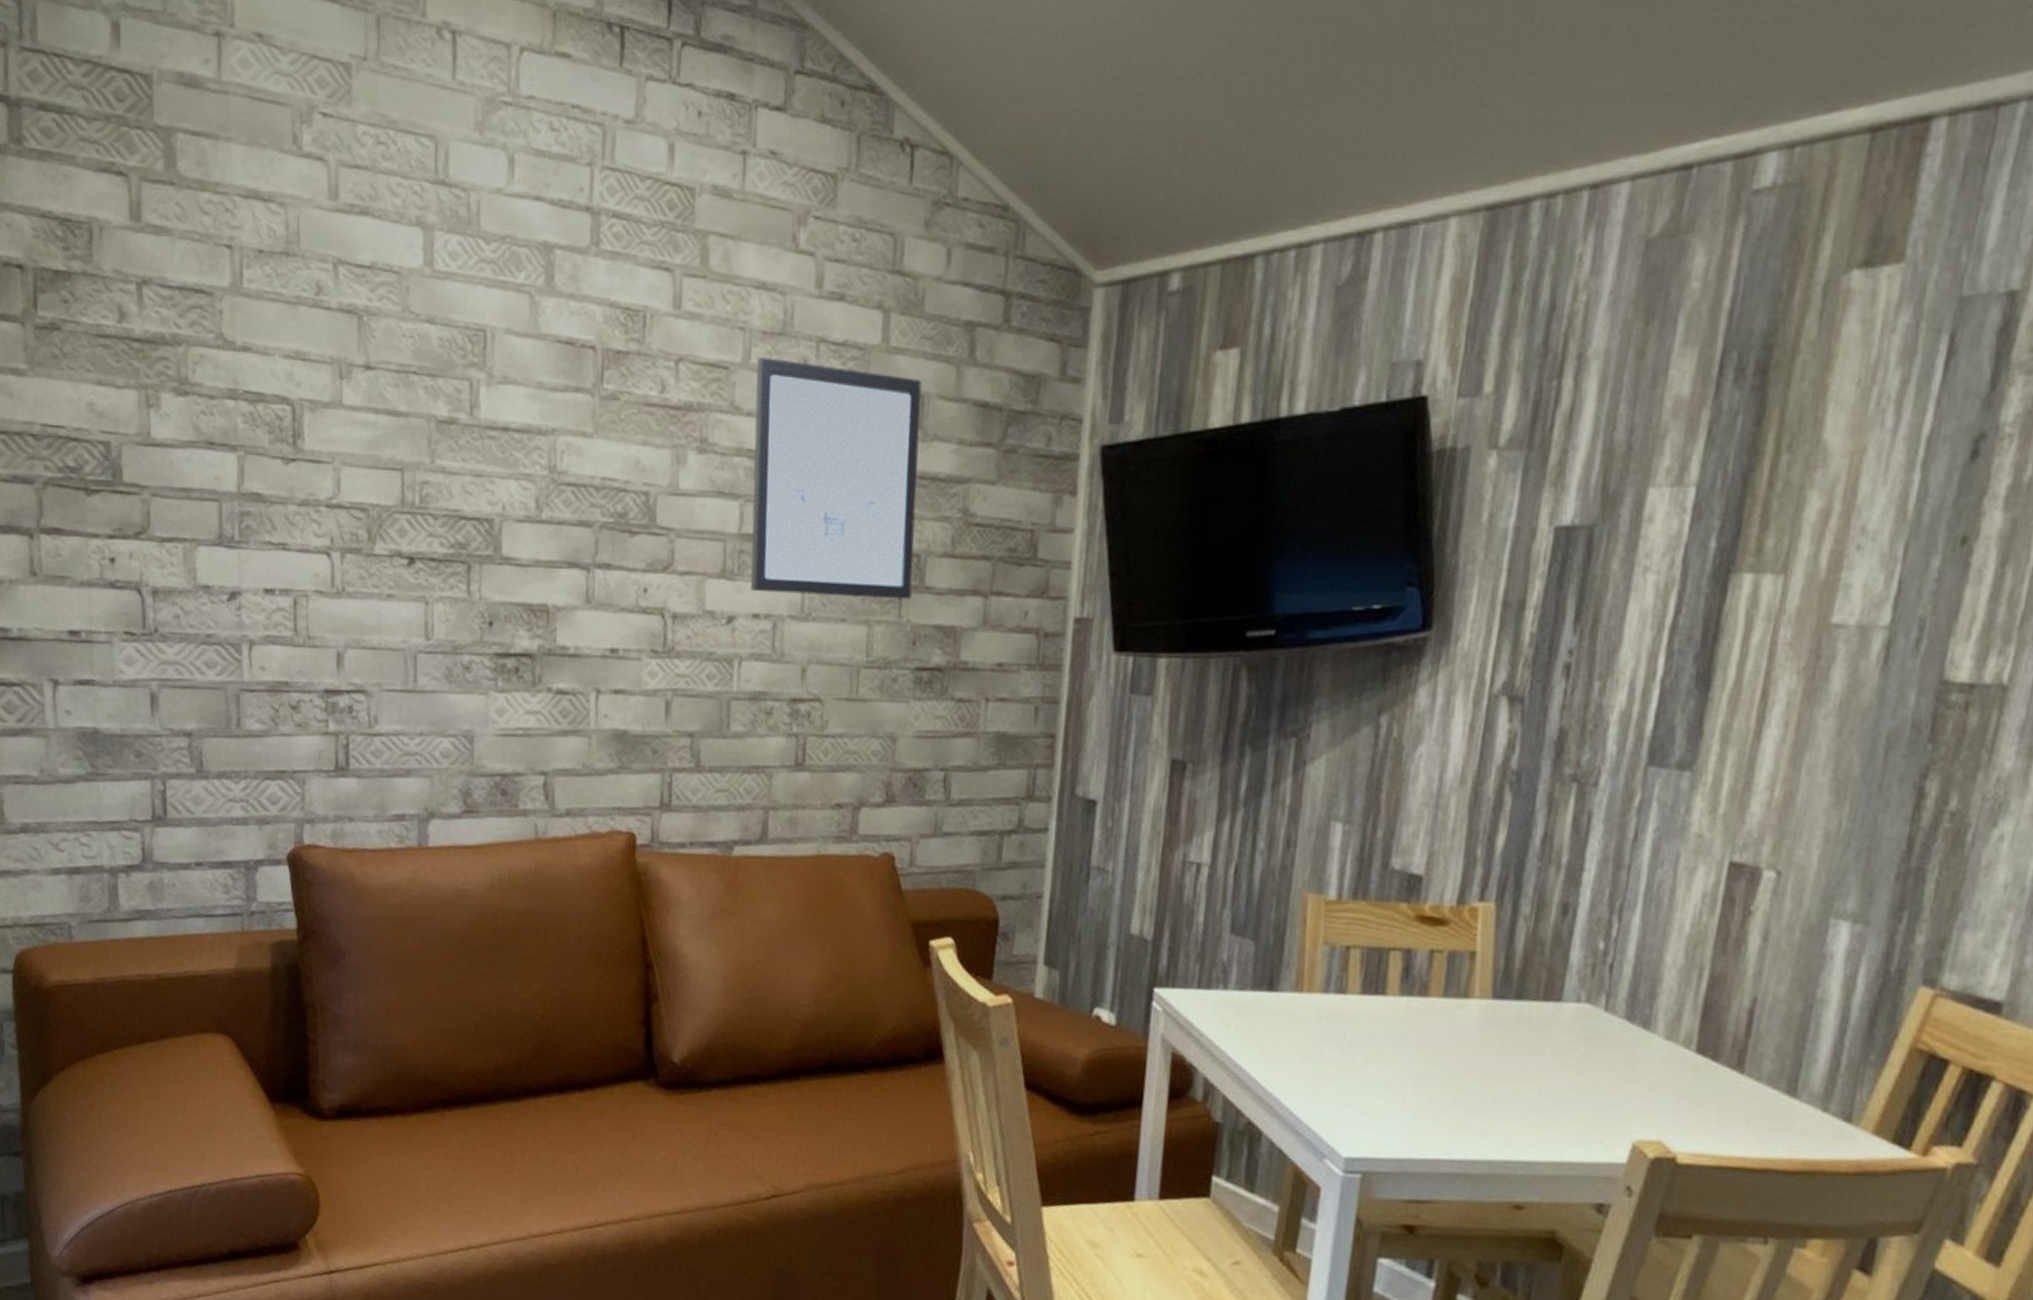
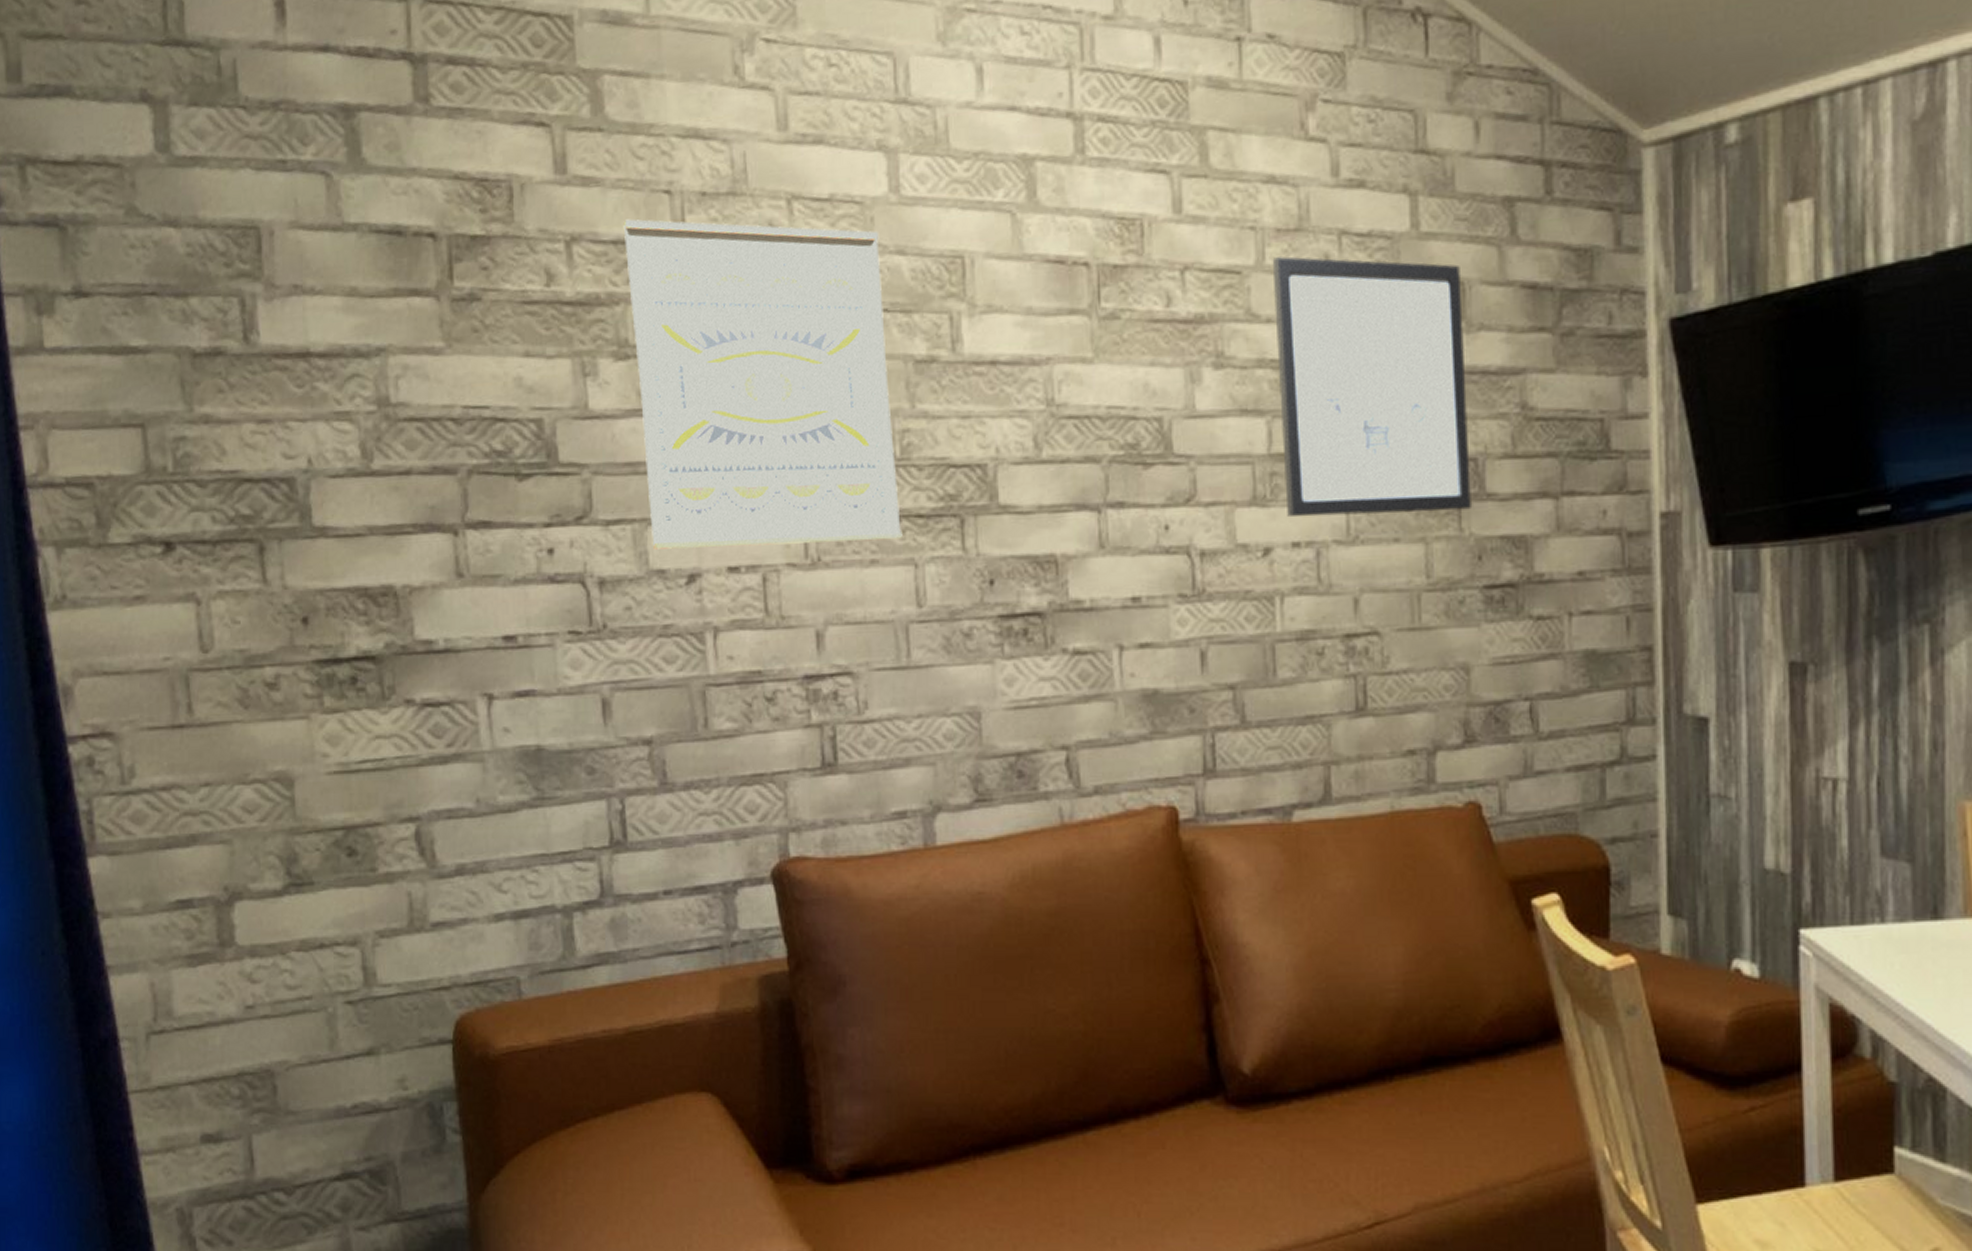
wall art: none [188,268,417,579] -> present [623,219,903,550]

